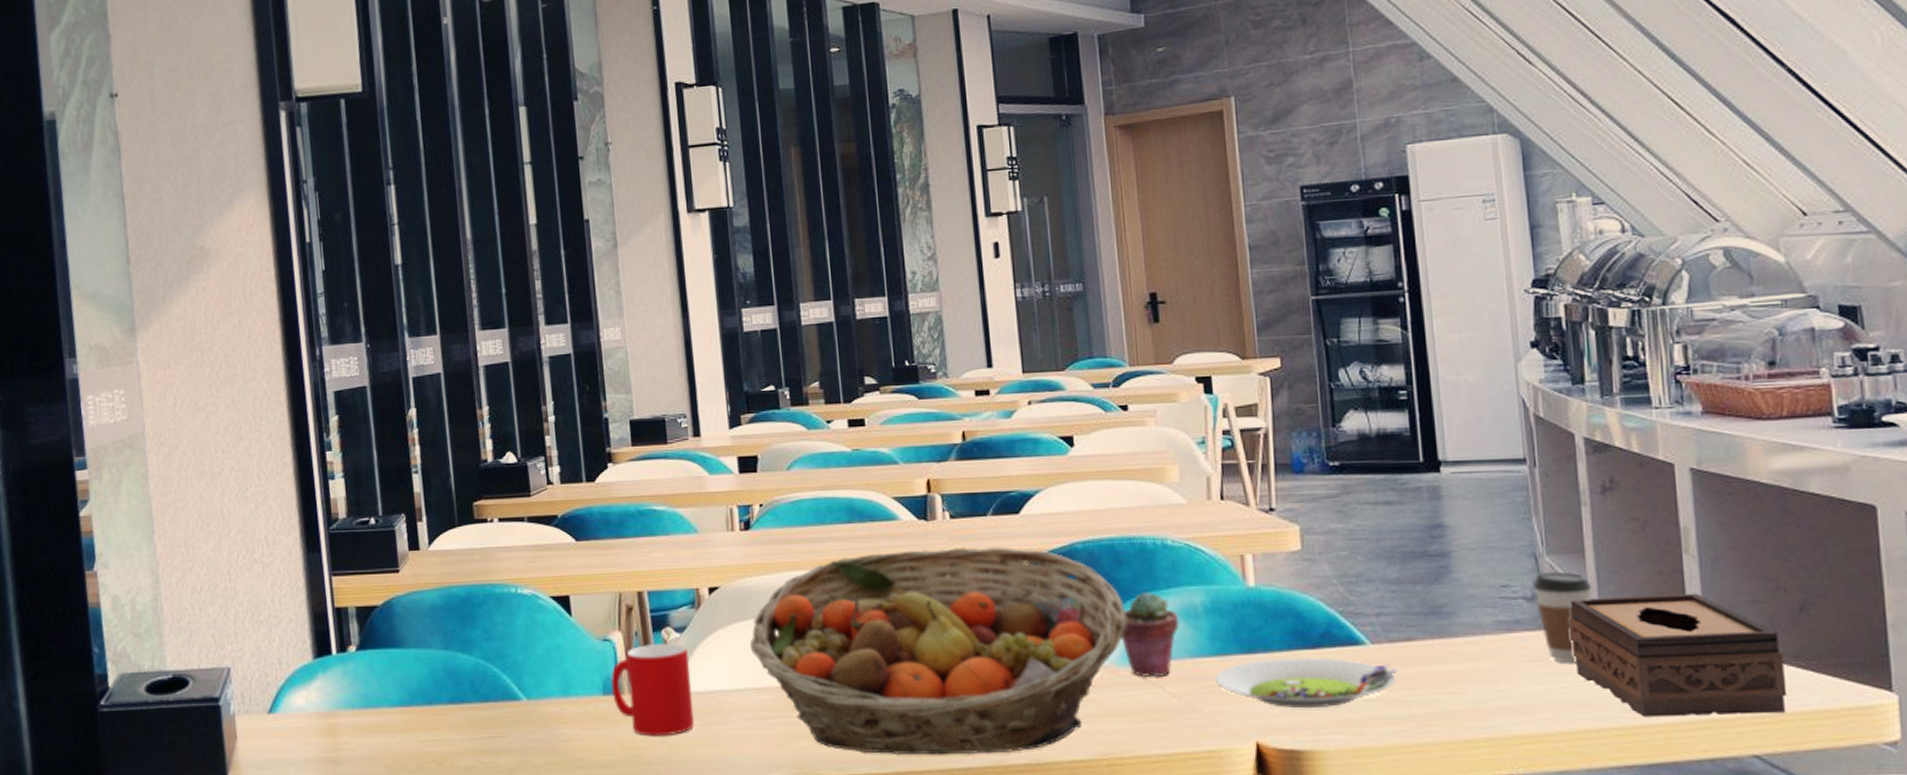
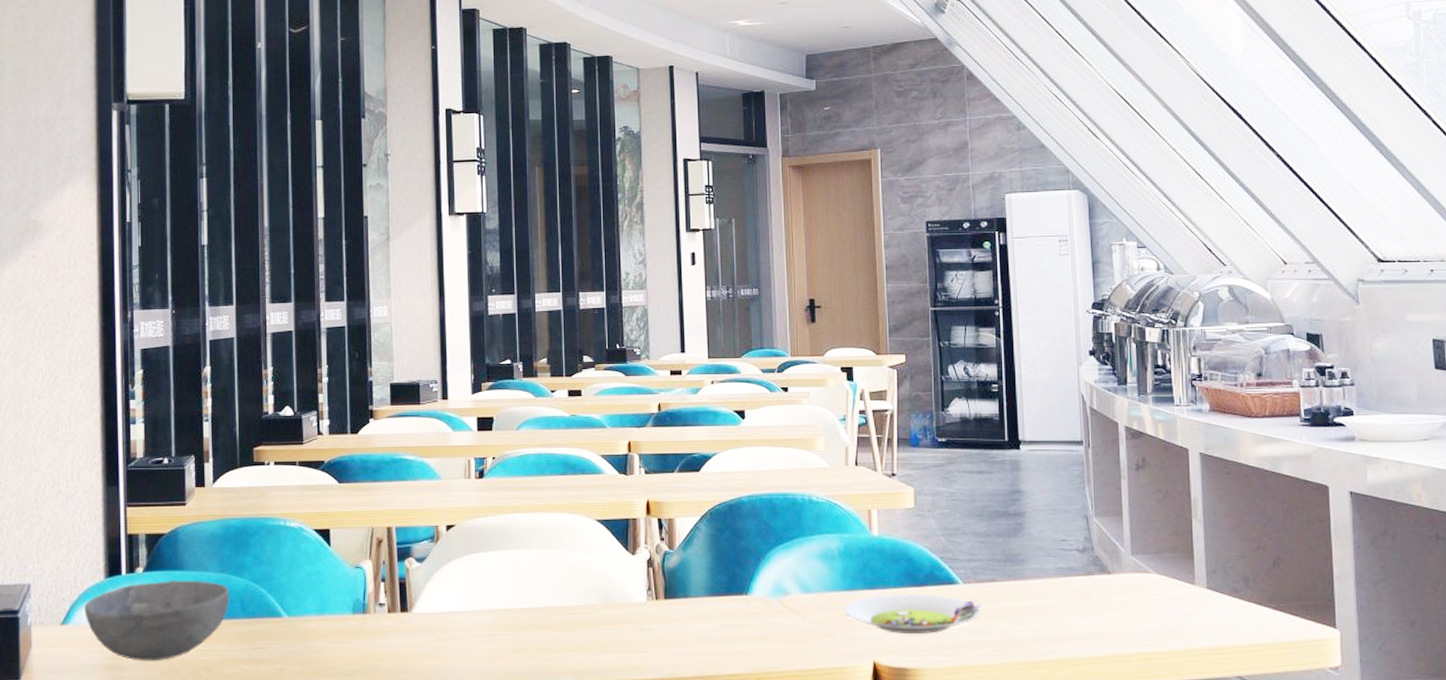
bowl: none [293,659,458,754] -> present [85,580,230,661]
cup: present [611,643,695,737] -> none [360,571,428,650]
fruit basket: present [749,546,1128,755] -> none [477,498,779,669]
potted succulent: present [1122,591,1179,677] -> none [774,537,819,607]
coffee cup: present [1534,571,1593,663] -> none [1085,530,1127,602]
tissue box: present [1569,593,1787,717] -> none [1110,549,1263,645]

